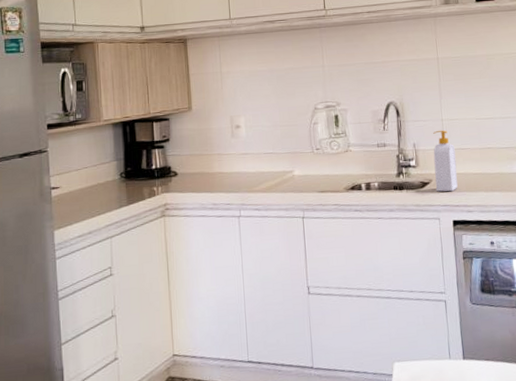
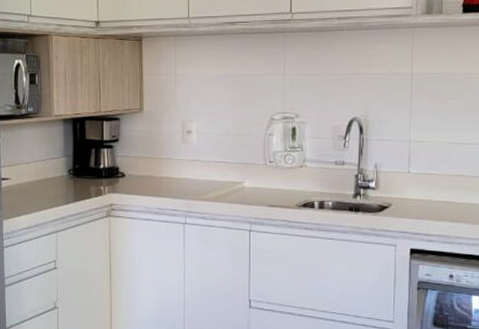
soap bottle: present [433,130,458,192] -> none [395,152,421,219]

